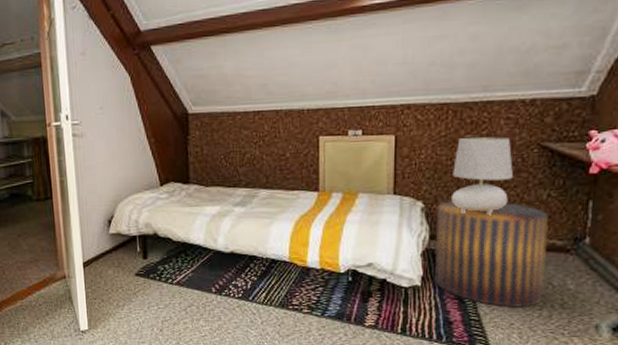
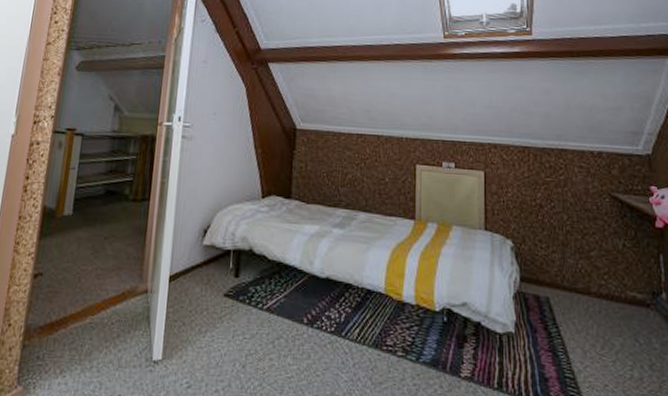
stool: present [435,201,548,309] -> none [525,242,632,368]
table lamp: present [452,136,513,216] -> none [537,180,590,261]

